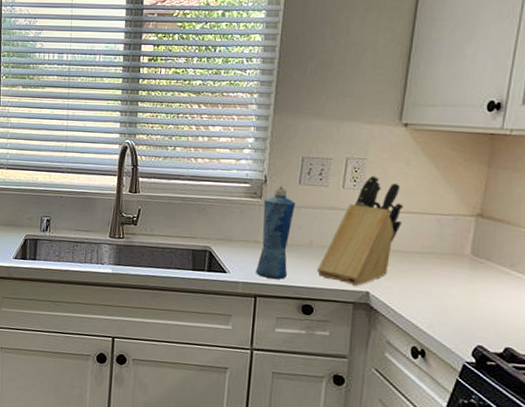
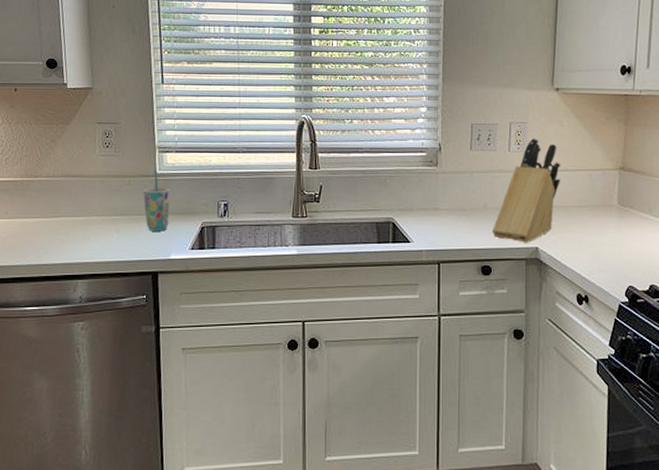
squeeze bottle: present [256,185,296,280] -> none [438,152,469,245]

